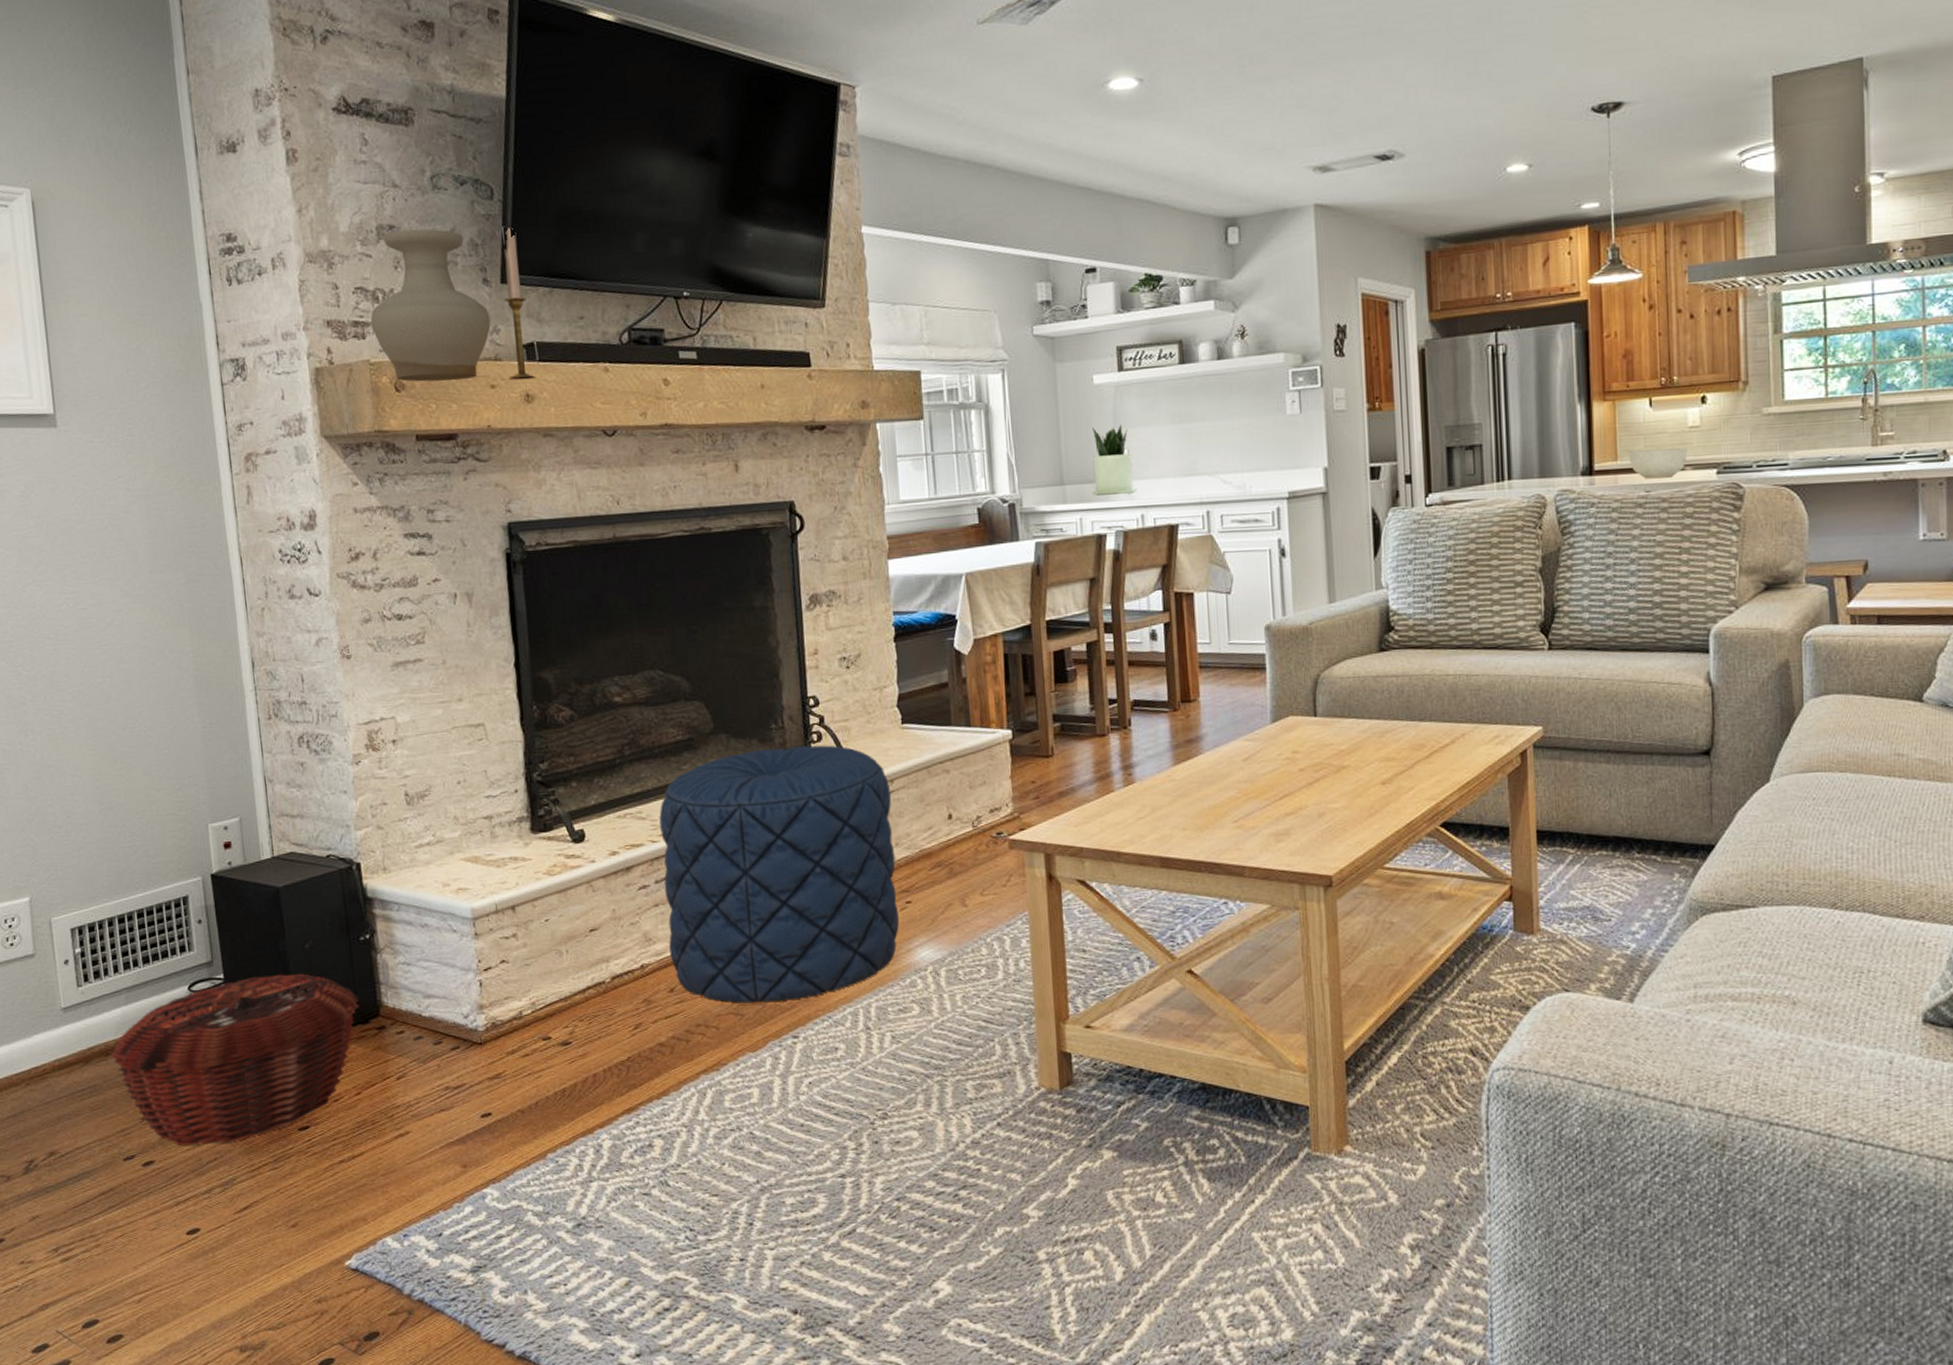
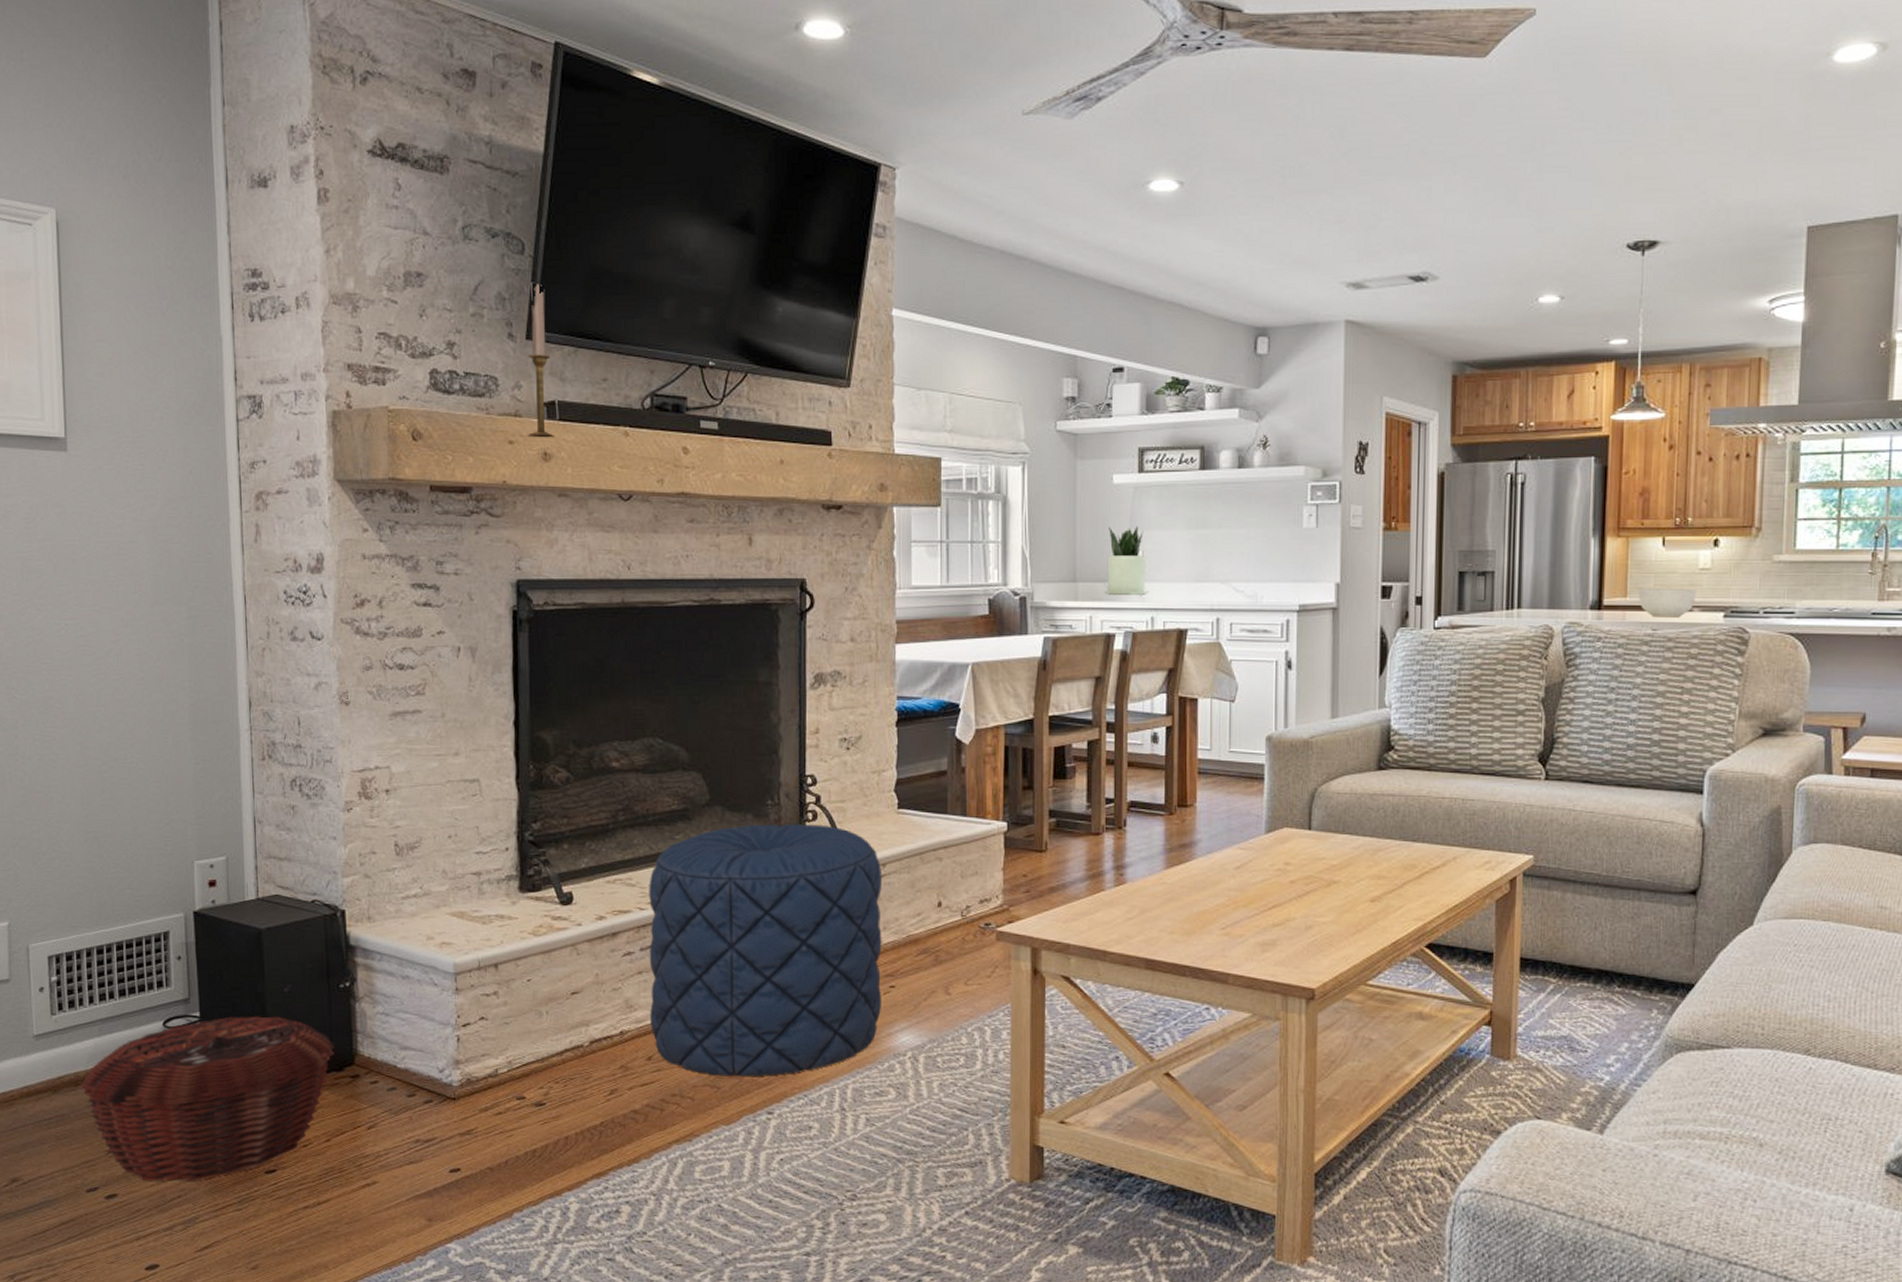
vase: present [370,228,491,382] -> none [391,278,513,434]

